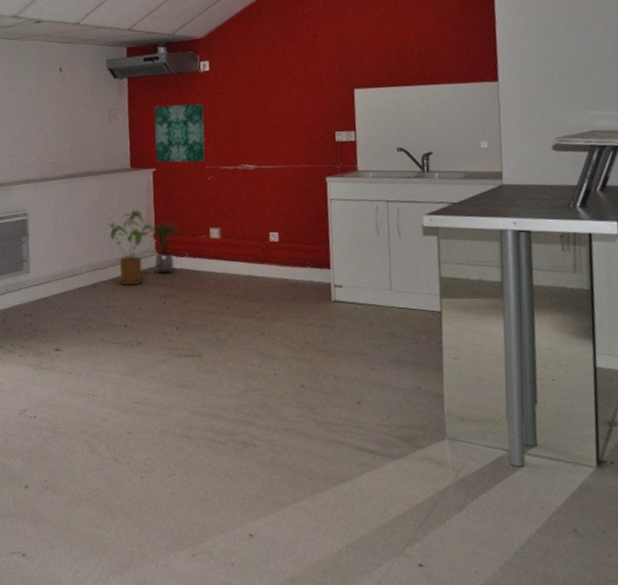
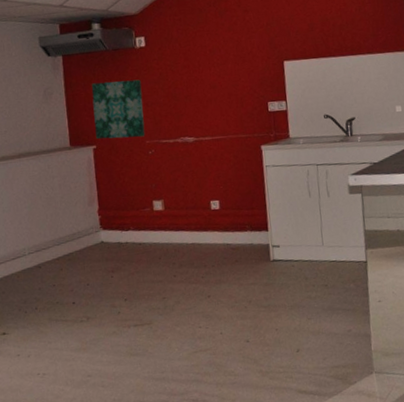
house plant: present [109,209,156,286] -> none [51,187,100,264]
potted plant: present [149,222,182,274] -> none [92,198,126,249]

